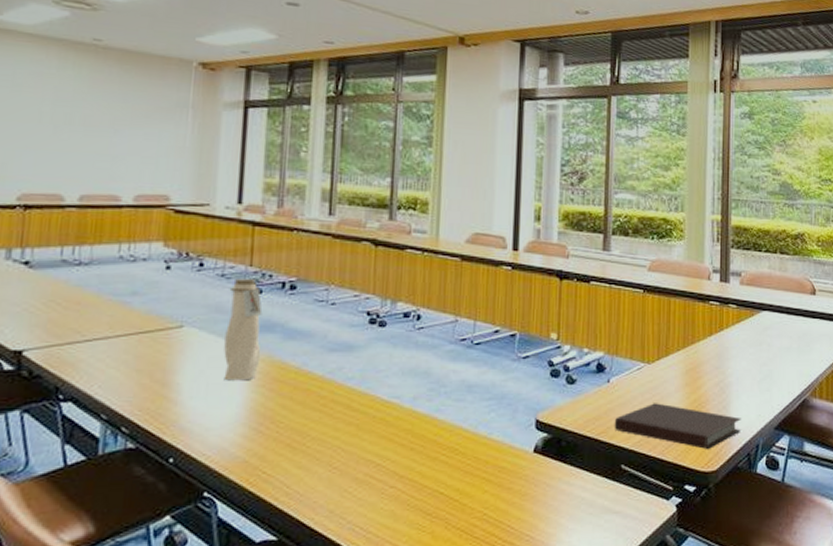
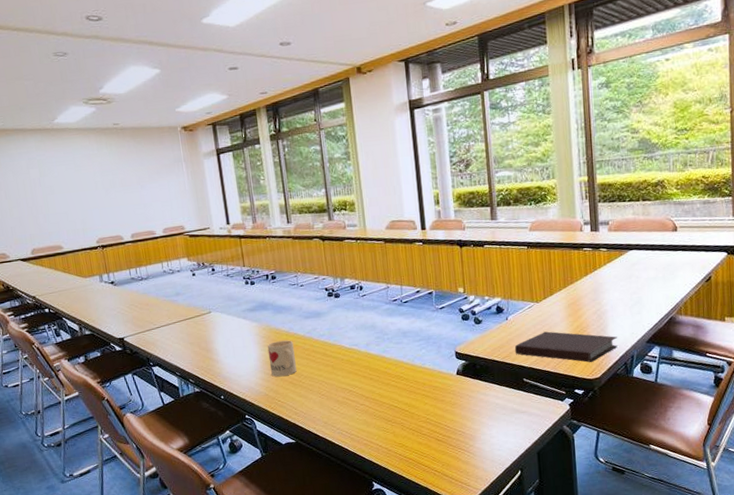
water bottle: present [223,278,263,381] -> none [235,274,263,345]
mug: none [259,381,304,434] -> present [267,340,297,377]

